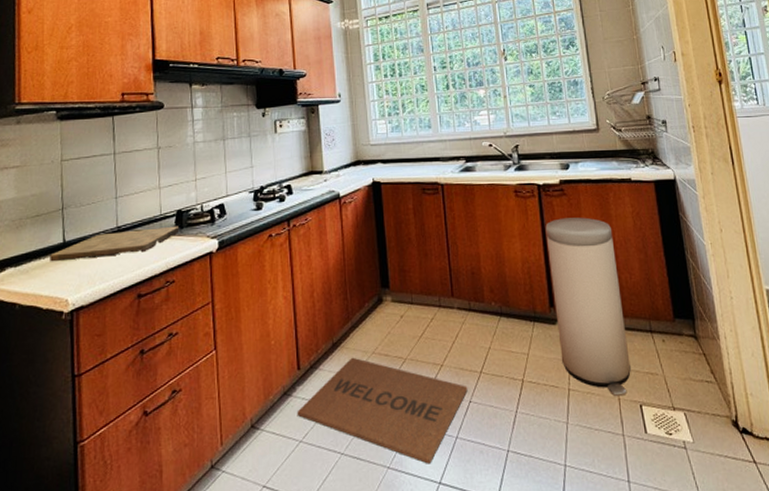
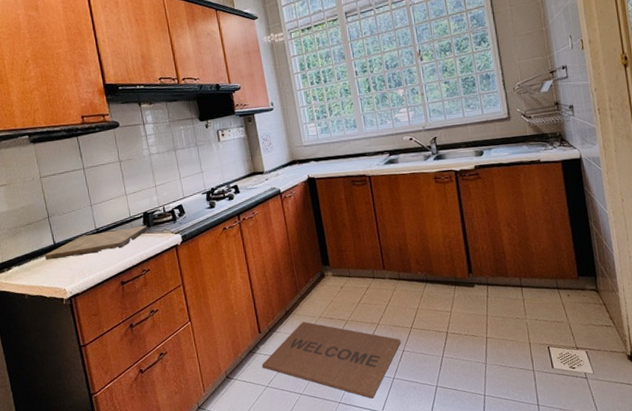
pedal bin: present [545,217,631,397] -> none [463,196,540,342]

